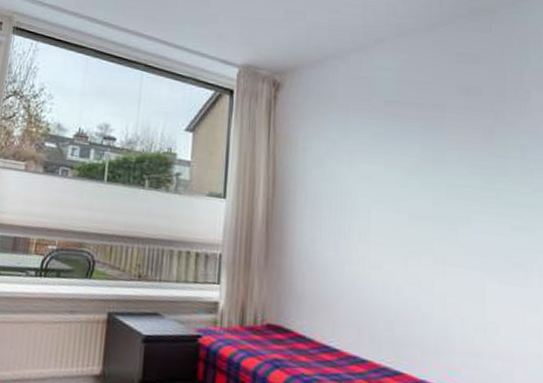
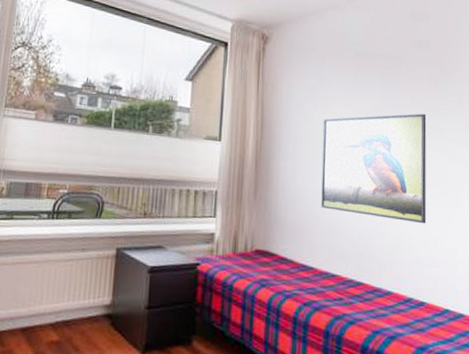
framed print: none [346,171,484,306] -> present [321,113,427,224]

